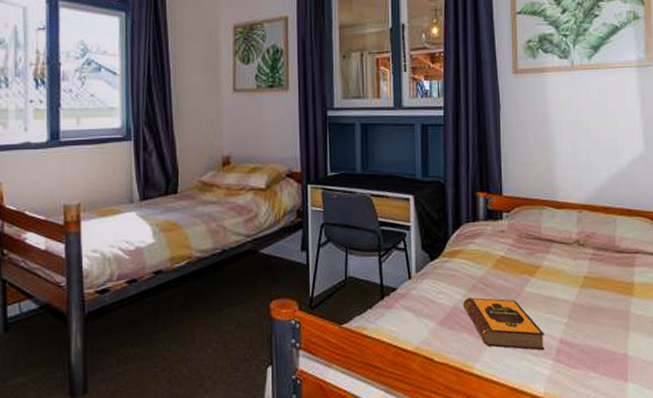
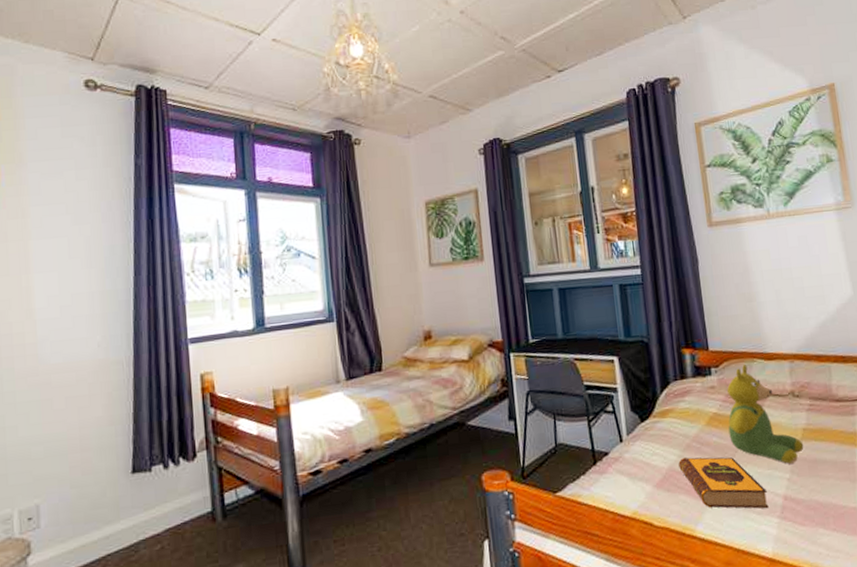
teddy bear: none [514,210,583,309] -> present [727,364,804,464]

